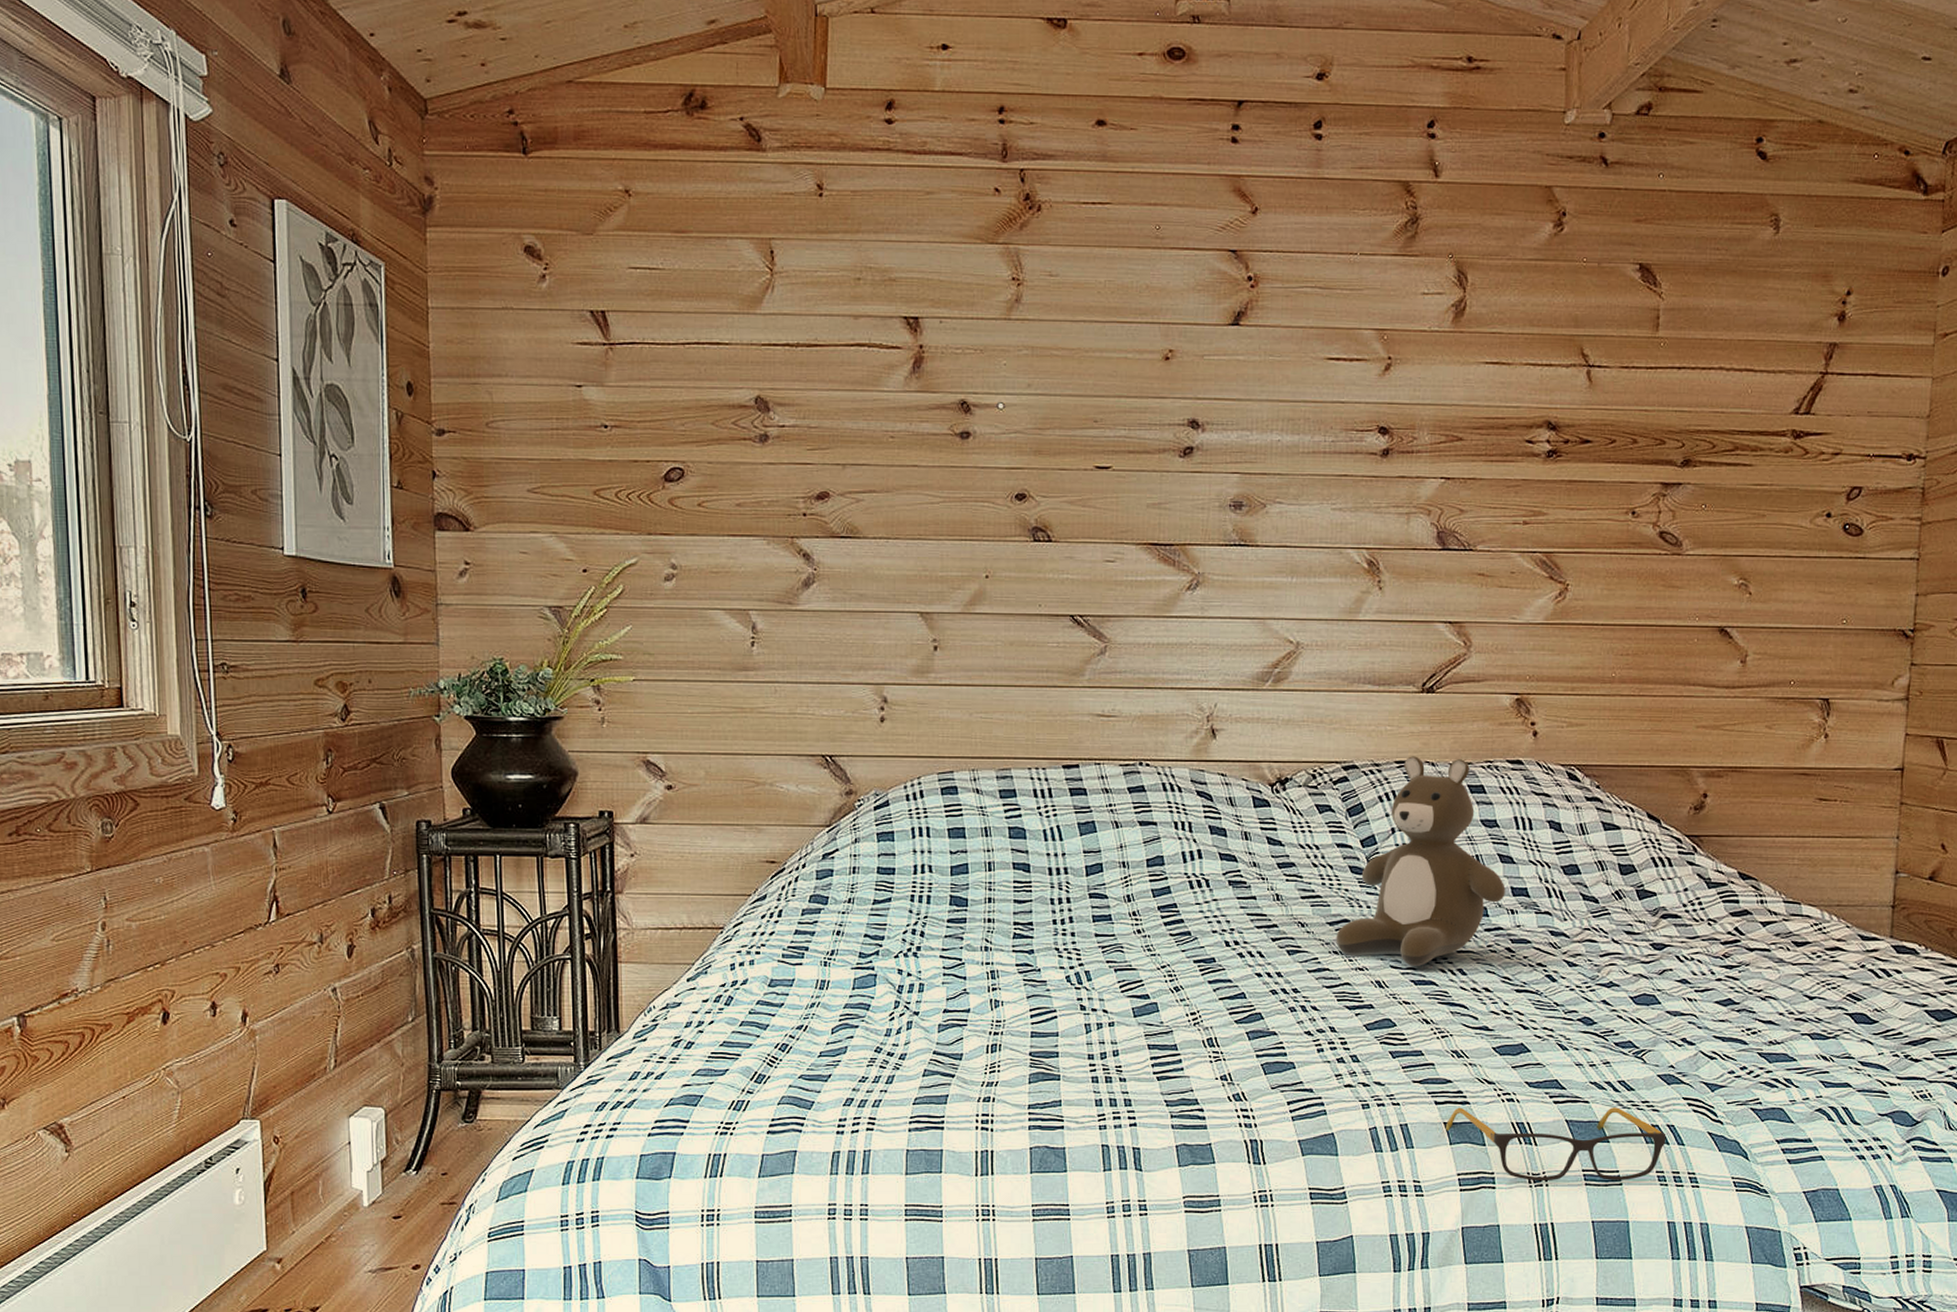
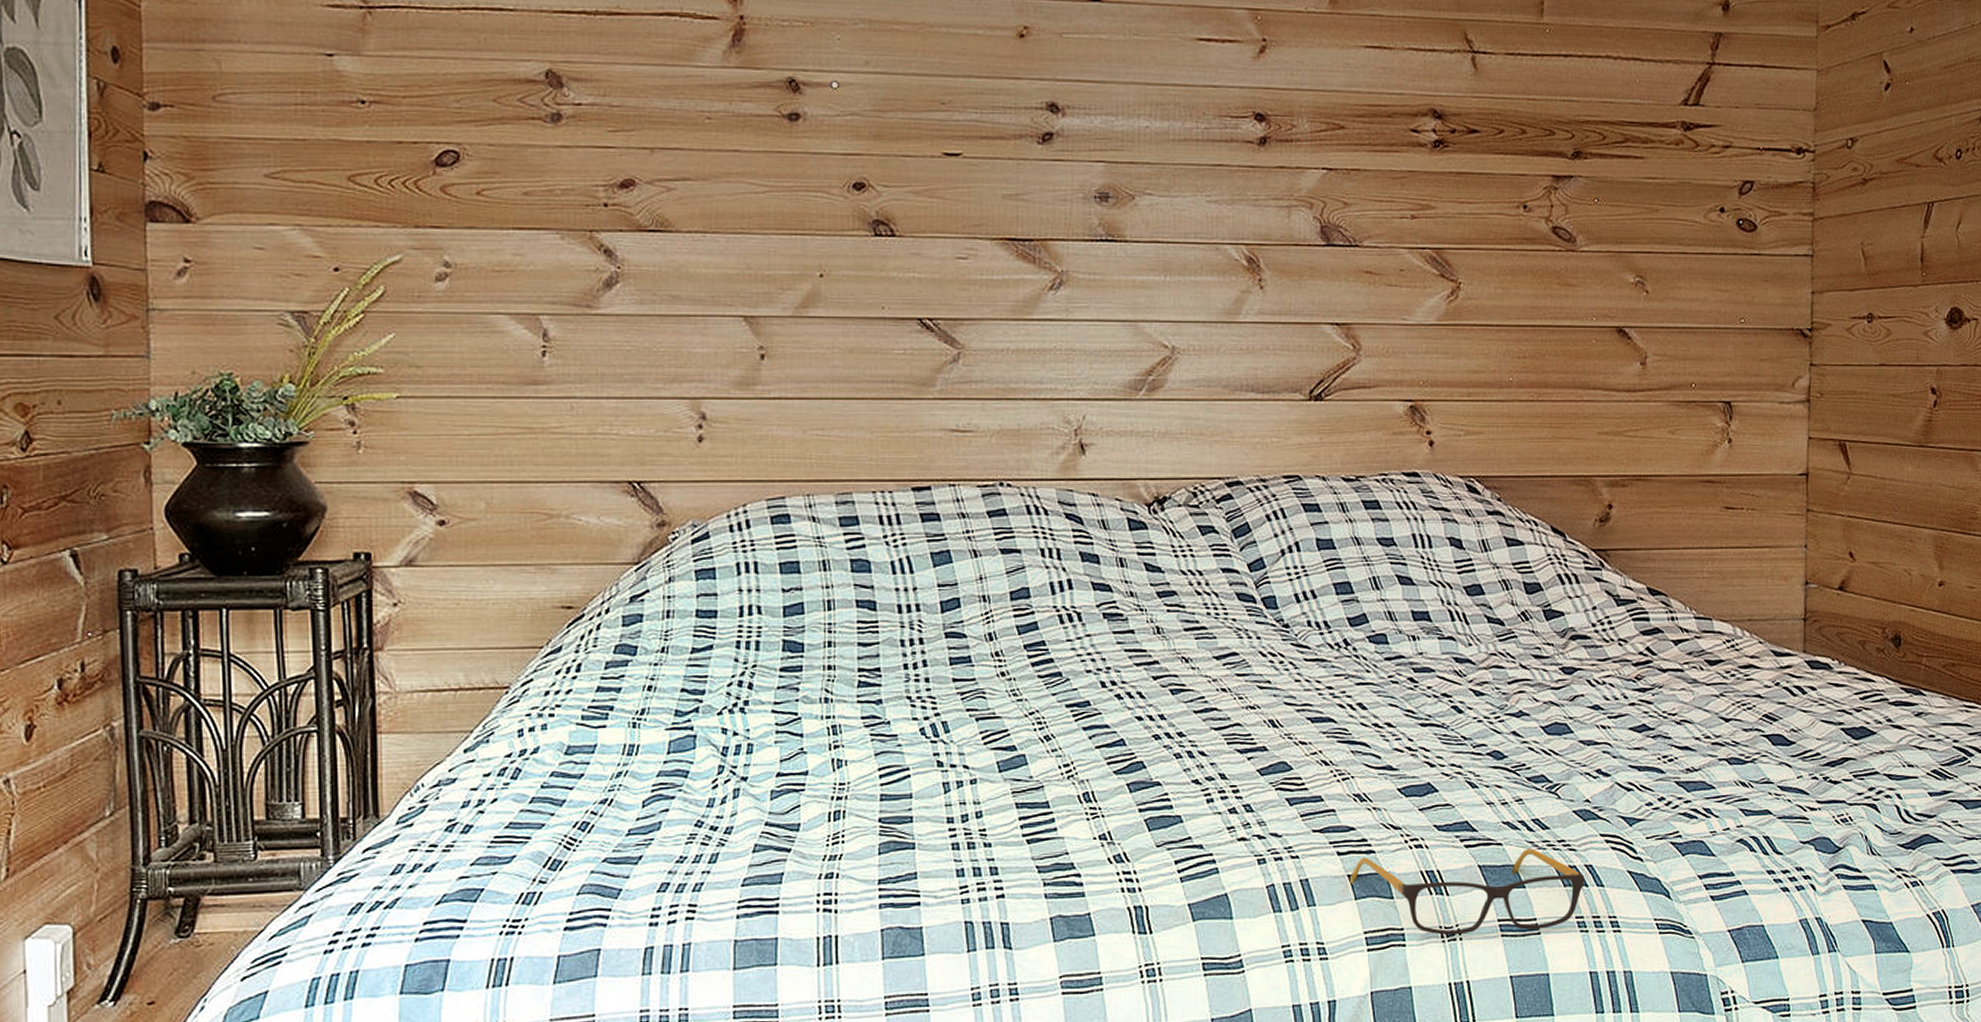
teddy bear: present [1336,756,1506,967] -> none [1223,470,1406,703]

